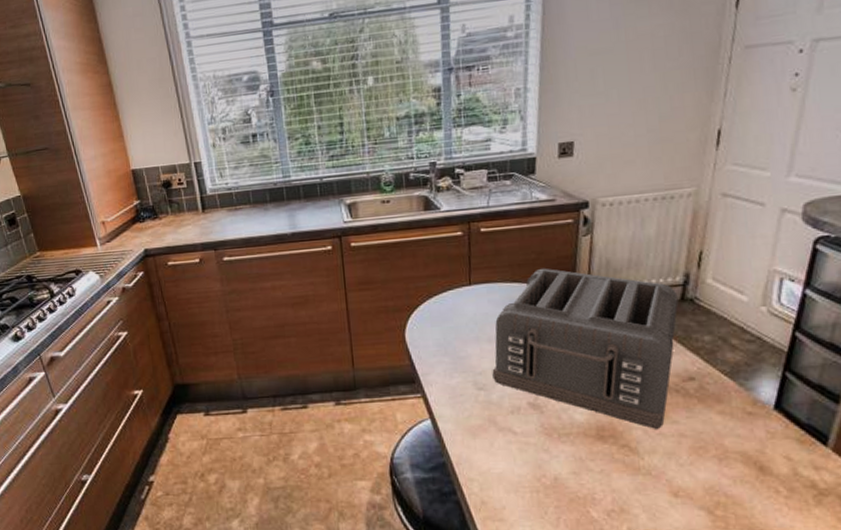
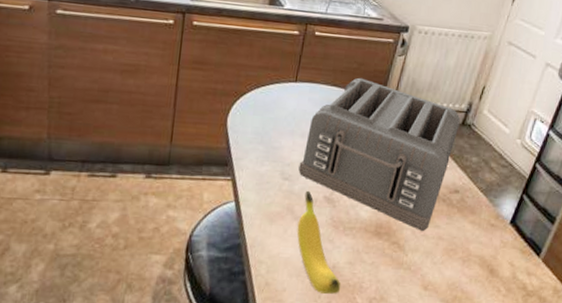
banana: none [503,398,569,509] -> present [297,190,341,294]

